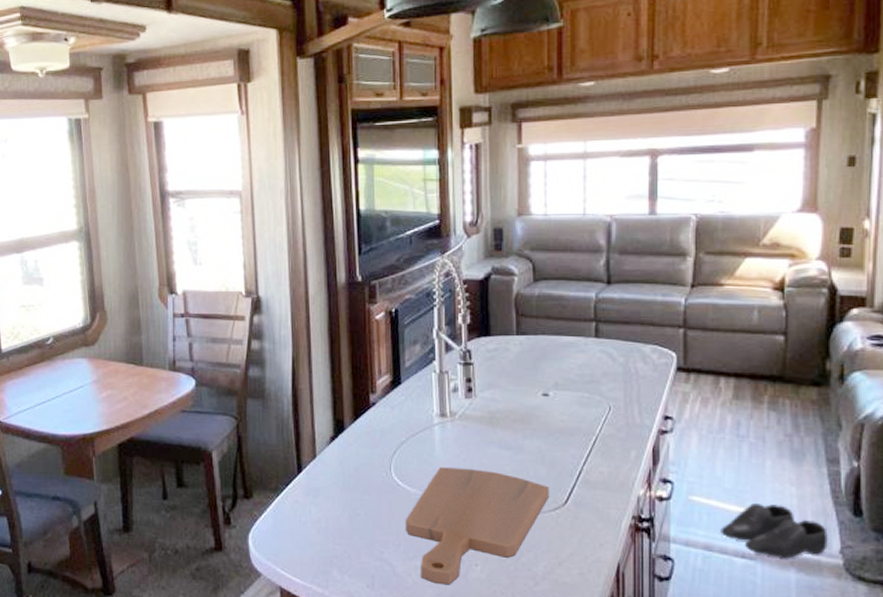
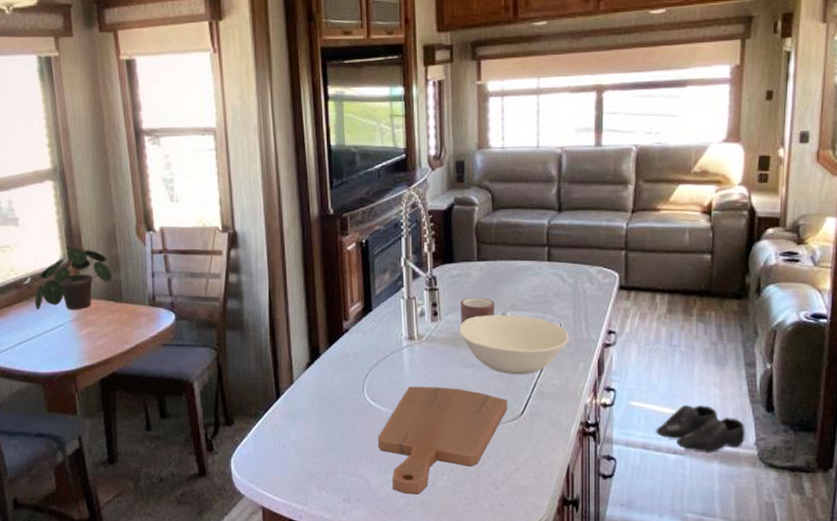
potted plant: none [56,308,134,372] -> present [35,247,113,311]
bowl: none [495,393,620,461] -> present [458,315,569,375]
mug: none [497,374,536,402] -> present [460,298,495,324]

